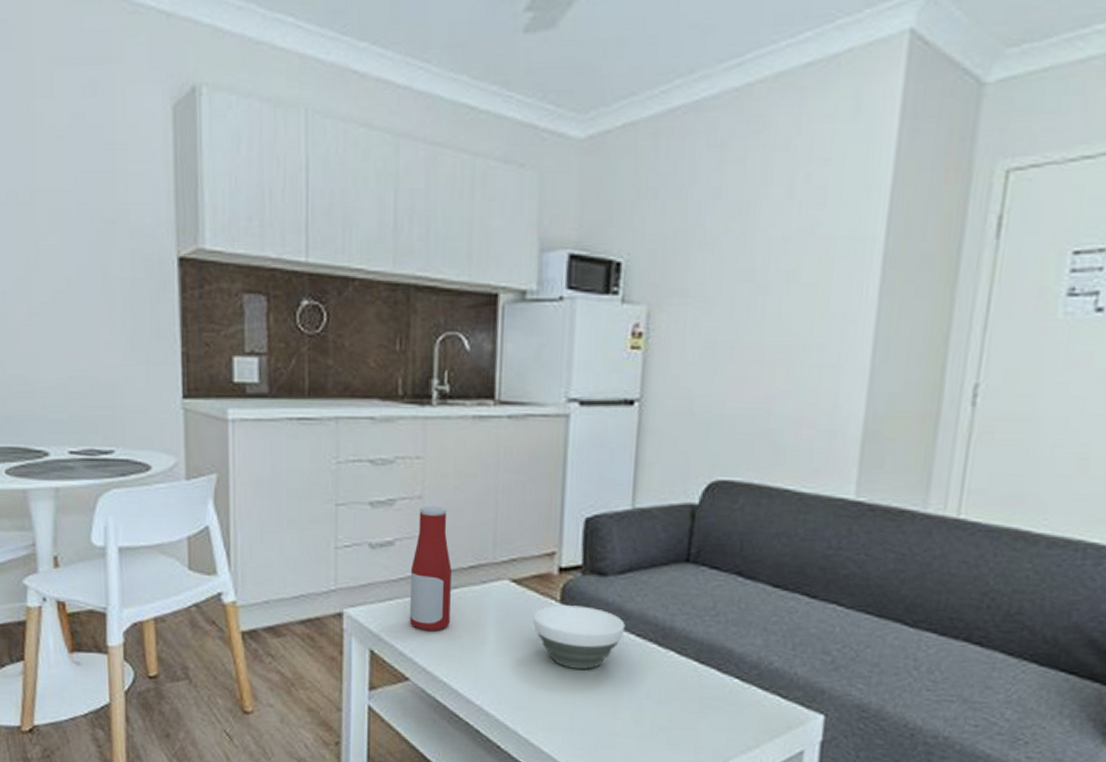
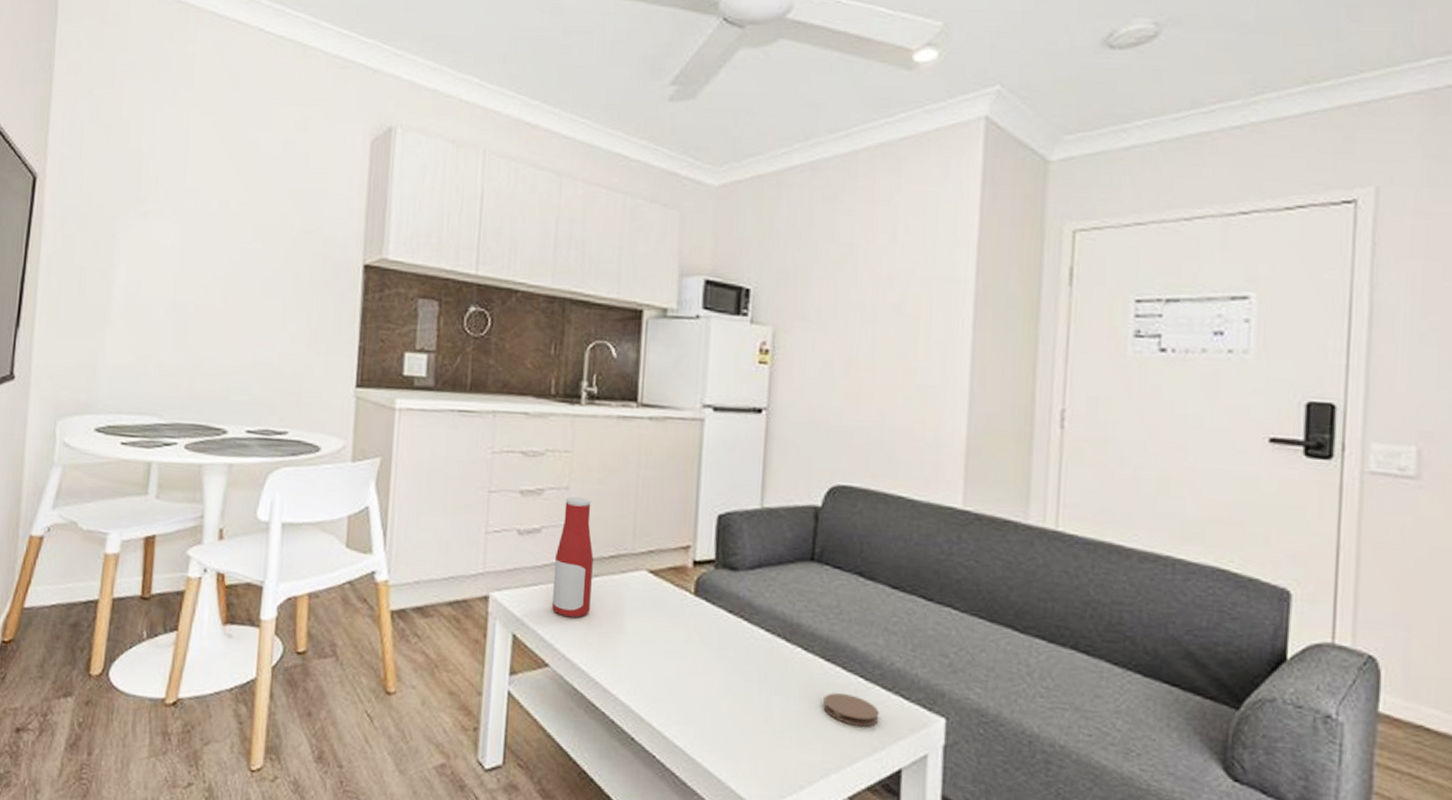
bowl: present [533,605,625,669] -> none [669,597,755,663]
coaster: none [696,694,755,727] -> present [823,693,880,727]

